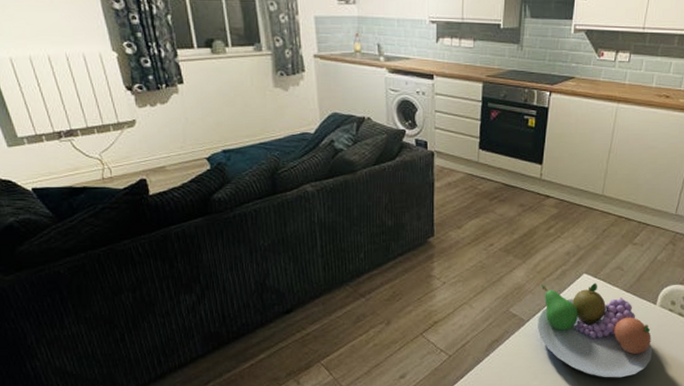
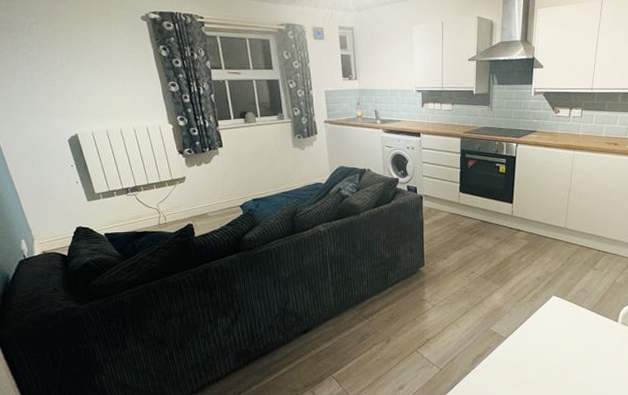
fruit bowl: present [538,283,653,378] -> none [515,304,618,388]

